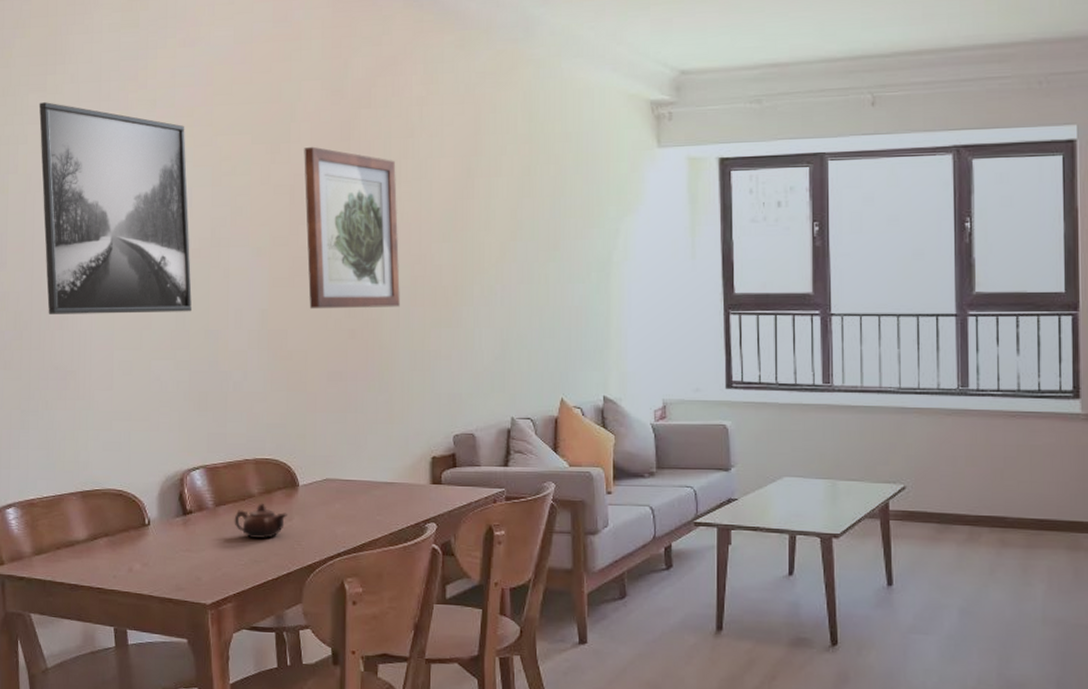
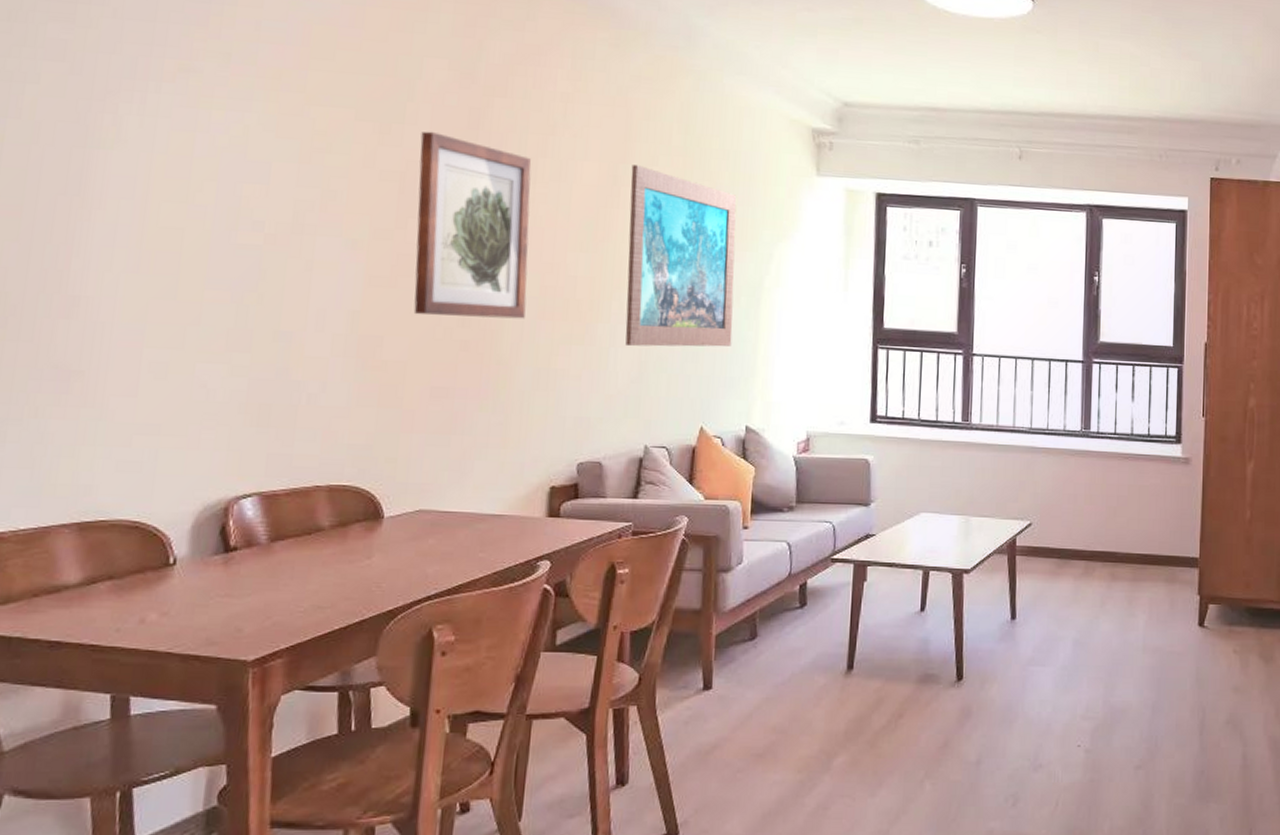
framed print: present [39,102,192,314] -> none [50,36,269,308]
teapot: present [234,503,287,538] -> none [294,537,366,580]
wall art: none [483,156,585,325] -> present [625,165,737,347]

